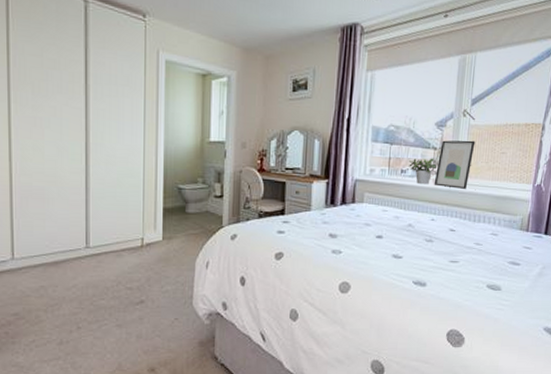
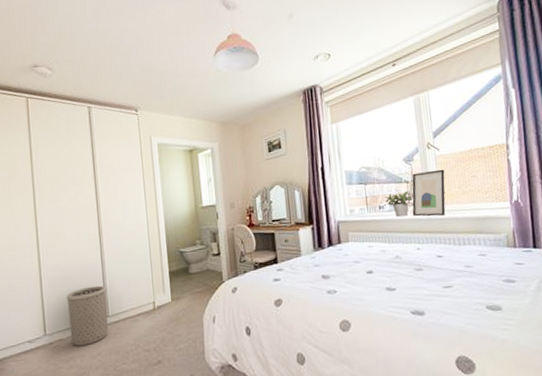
laundry basket: none [41,212,89,275] -> present [66,285,108,346]

